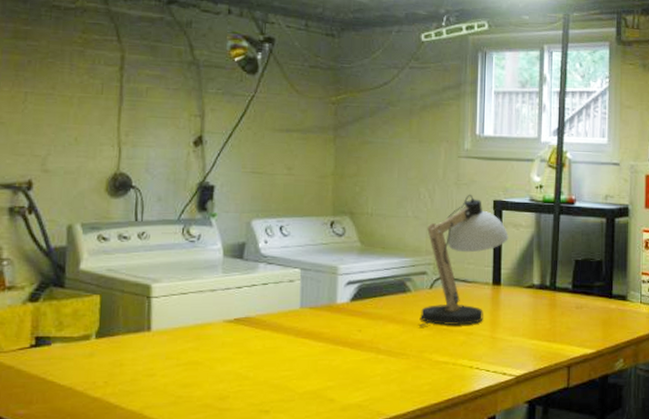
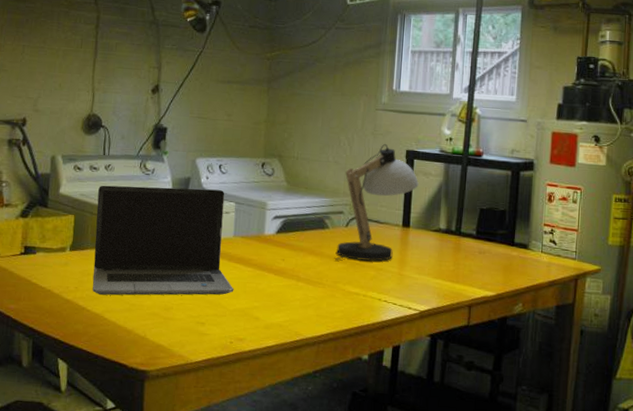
laptop computer: none [126,255,303,388] -> present [92,185,234,296]

